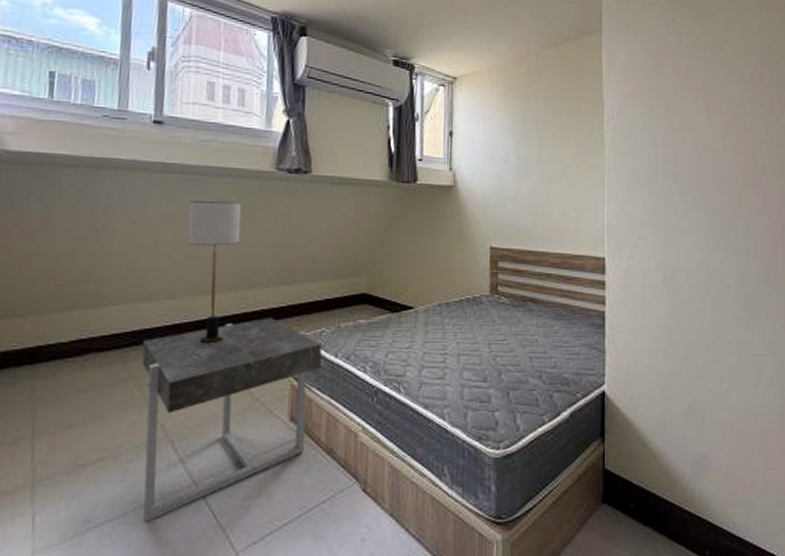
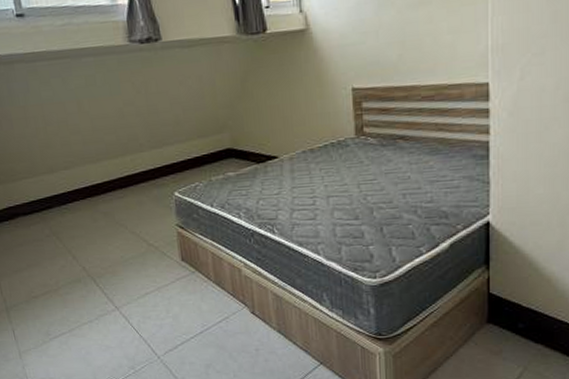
side table: present [141,318,322,522] -> none [55,177,201,335]
table lamp: present [188,200,241,344] -> none [62,78,115,204]

